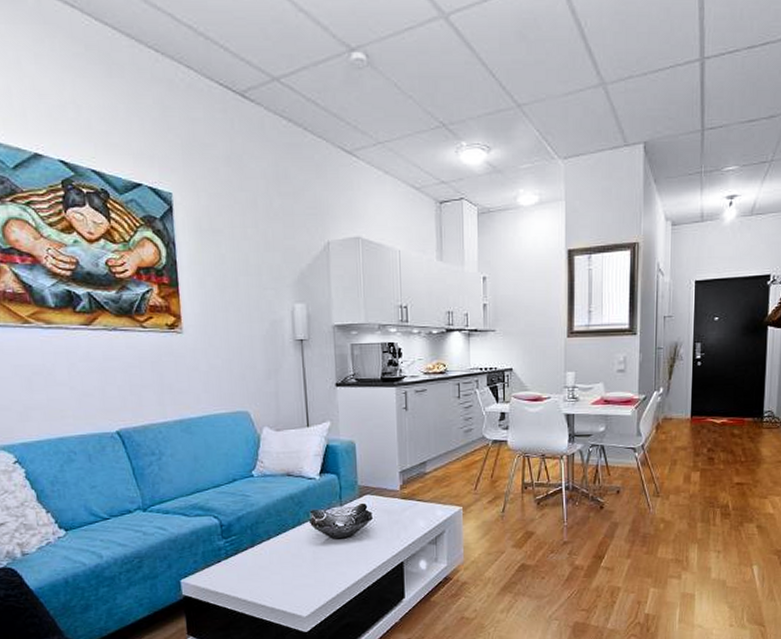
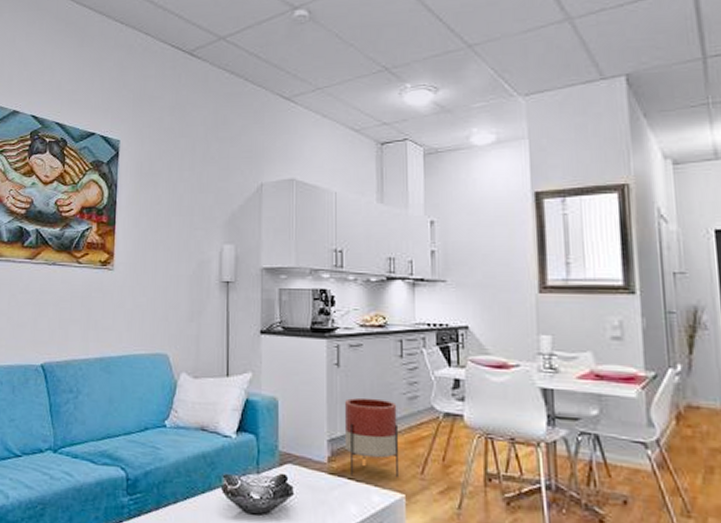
planter: none [412,434,458,498] -> present [344,397,400,477]

